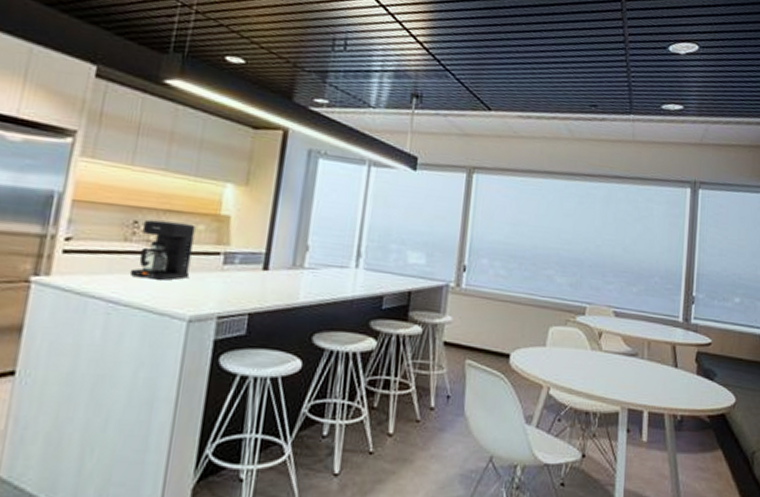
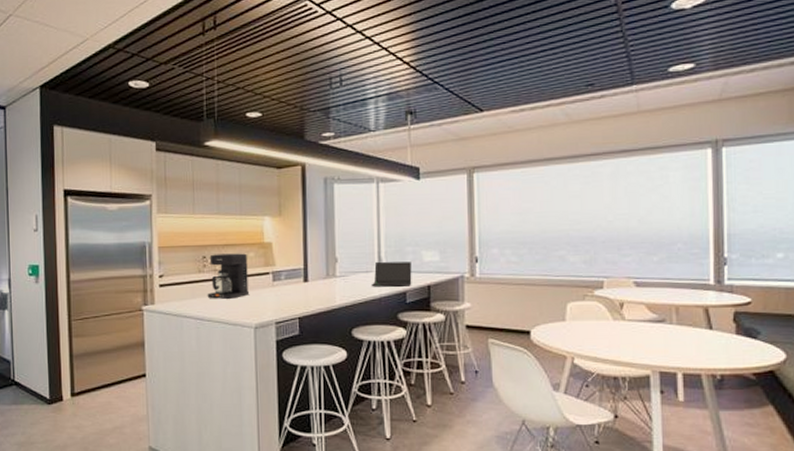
laptop: none [345,256,394,290] -> present [372,261,412,287]

